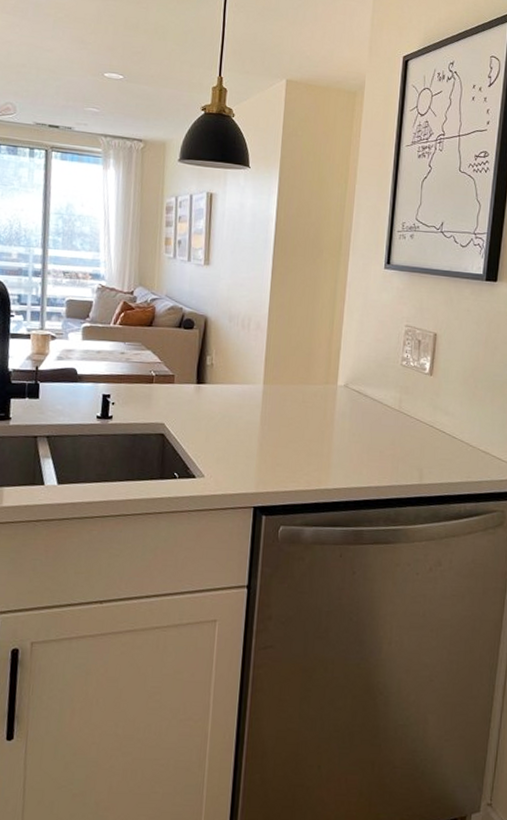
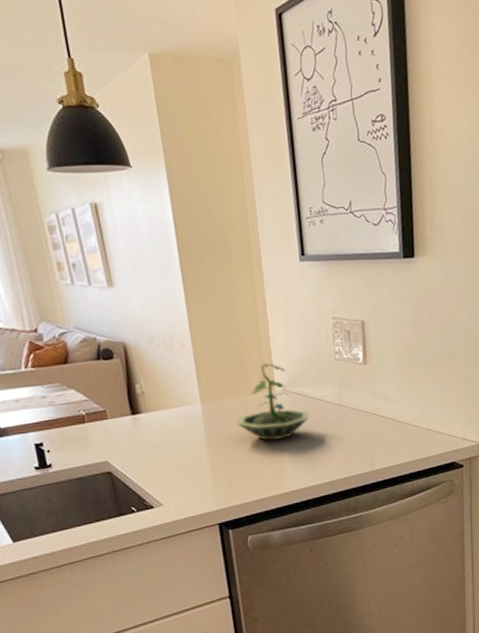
terrarium: none [292,357,367,434] -> present [236,363,310,441]

